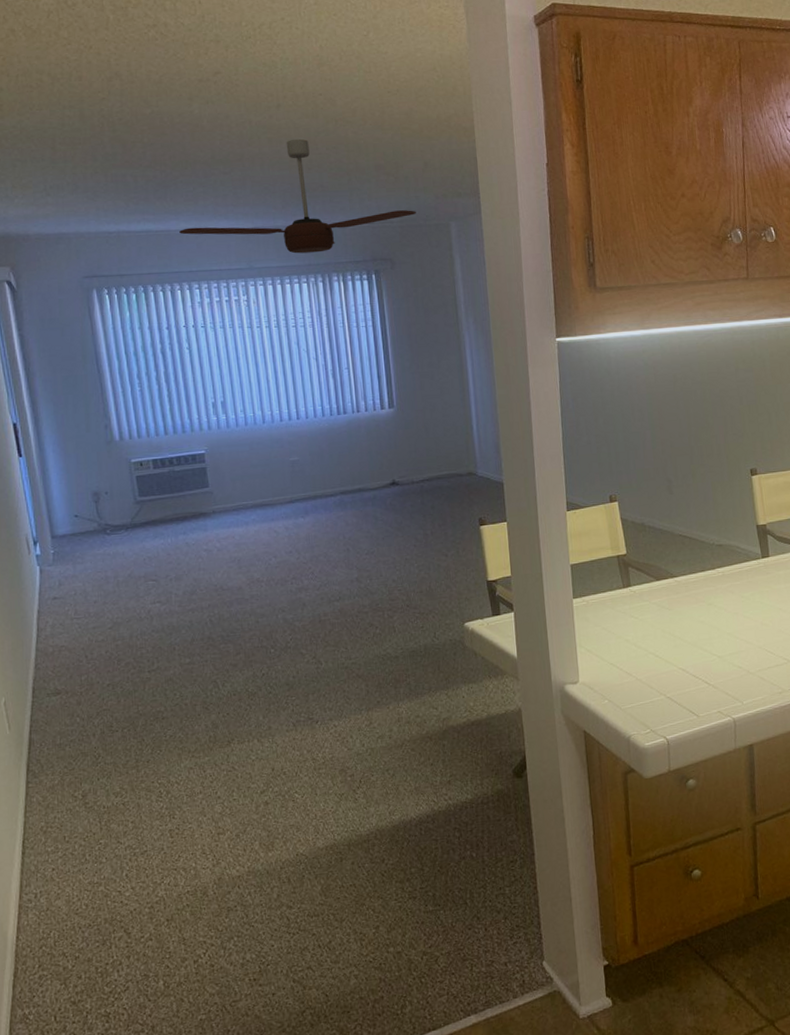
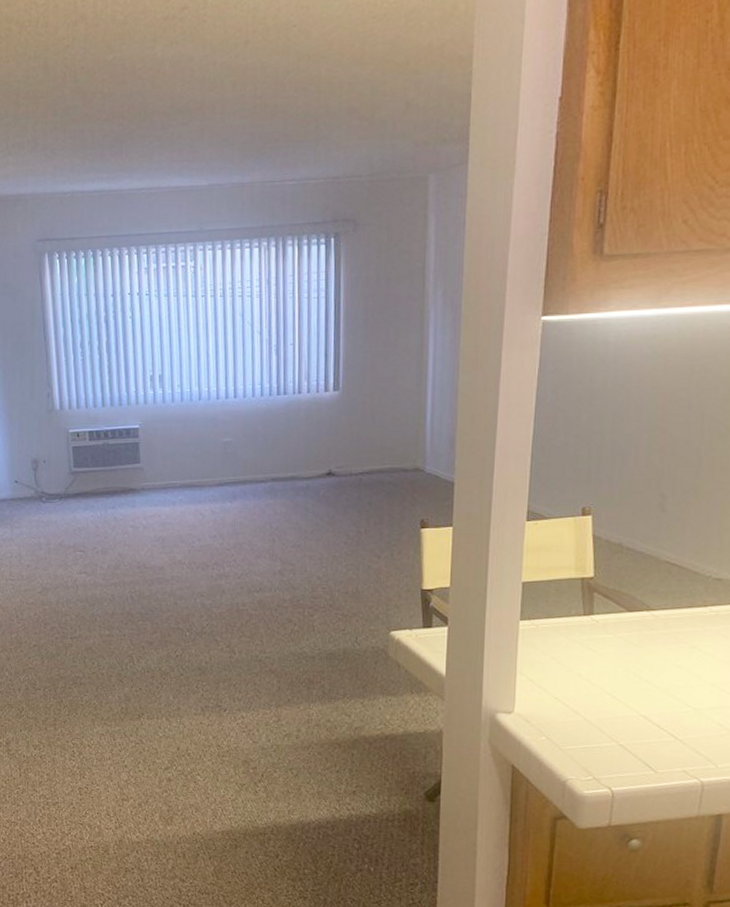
ceiling fan: present [179,138,416,254] -> none [132,80,390,214]

